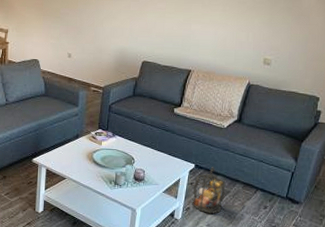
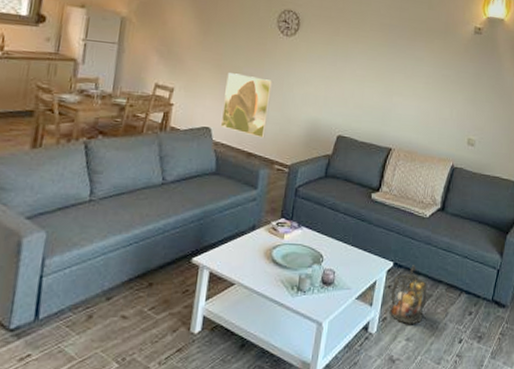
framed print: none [46,14,86,66] -> present [220,73,274,139]

